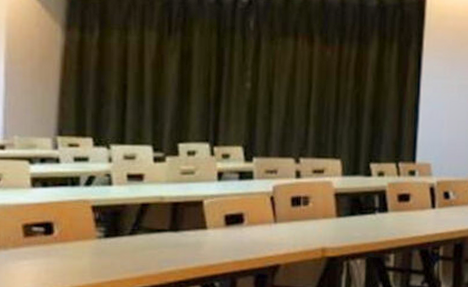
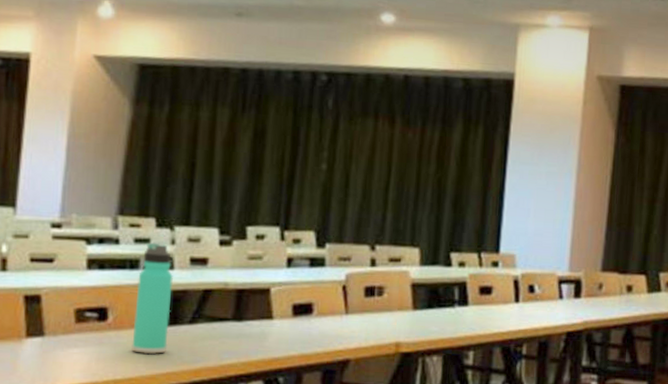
thermos bottle: none [77,161,112,265] -> present [131,242,173,355]

